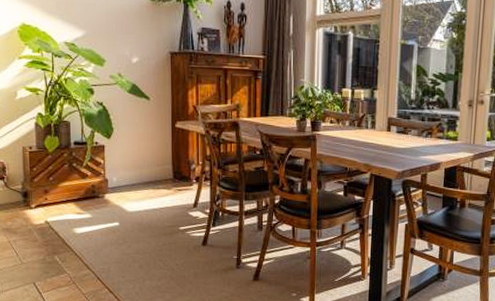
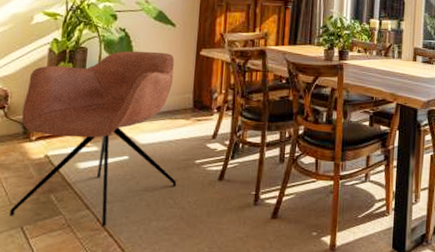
armchair: none [19,124,165,285] -> present [10,50,177,228]

